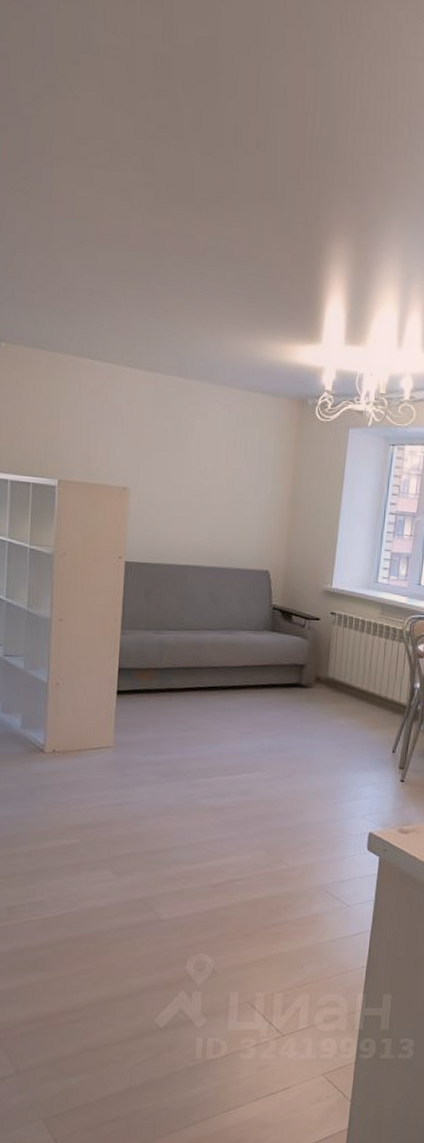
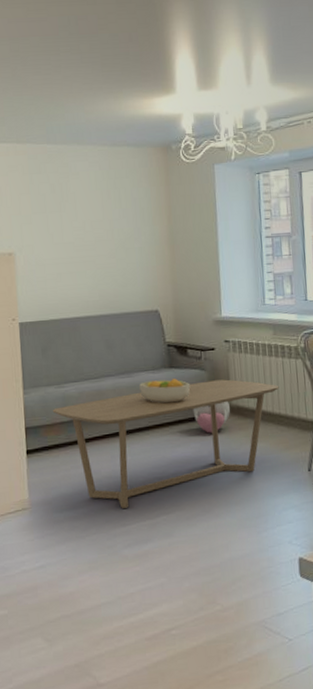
coffee table: none [148,650,378,761] -> present [52,379,279,508]
fruit bowl: none [238,641,290,667] -> present [139,377,191,404]
plush toy: none [288,673,326,702] -> present [192,401,230,434]

